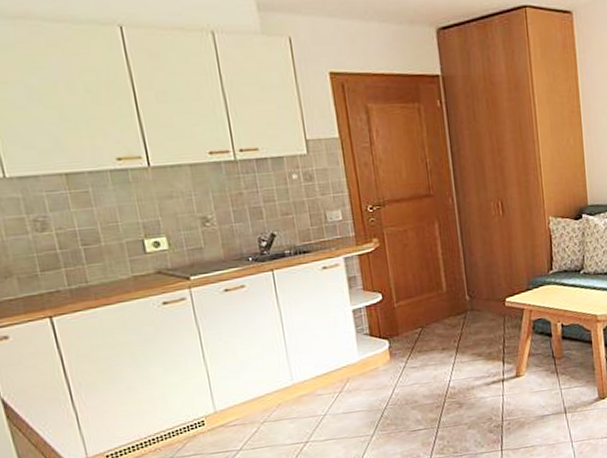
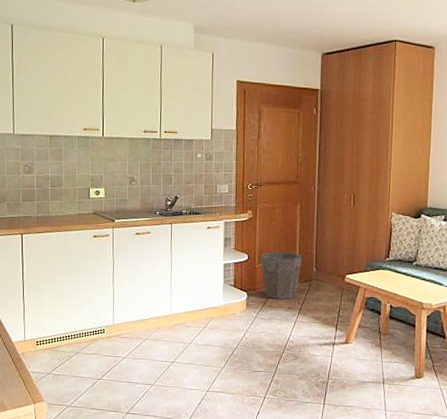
waste bin: none [397,282,451,342] -> present [260,251,303,299]

